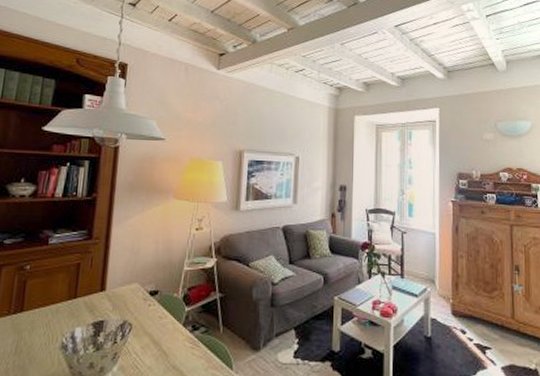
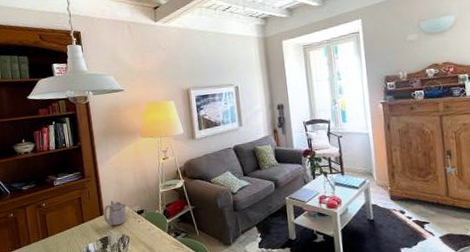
teapot: none [104,274,138,307] -> present [103,201,127,226]

